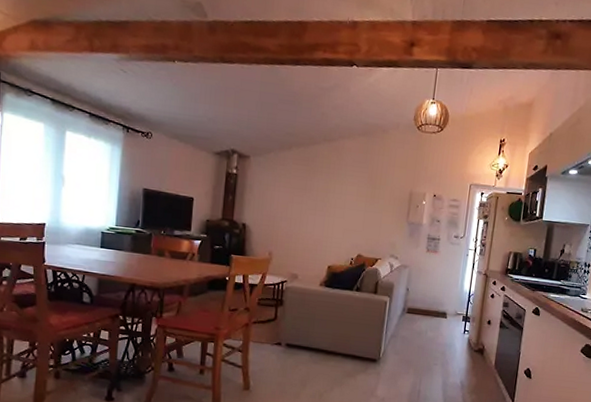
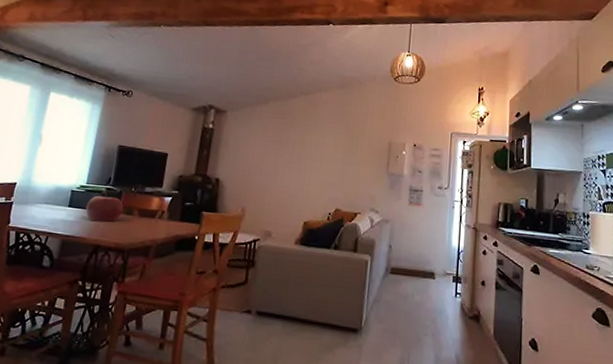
fruit: none [117,233,155,263] -> present [85,191,124,223]

